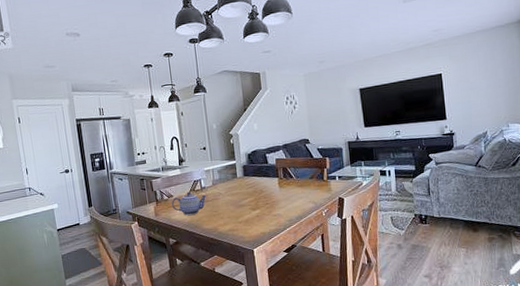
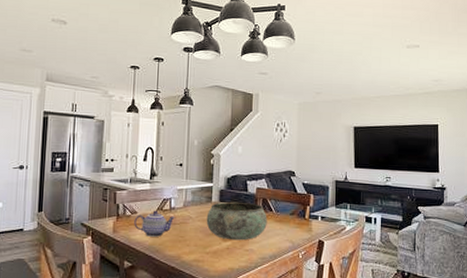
bowl: none [234,173,290,209] -> present [206,201,267,241]

